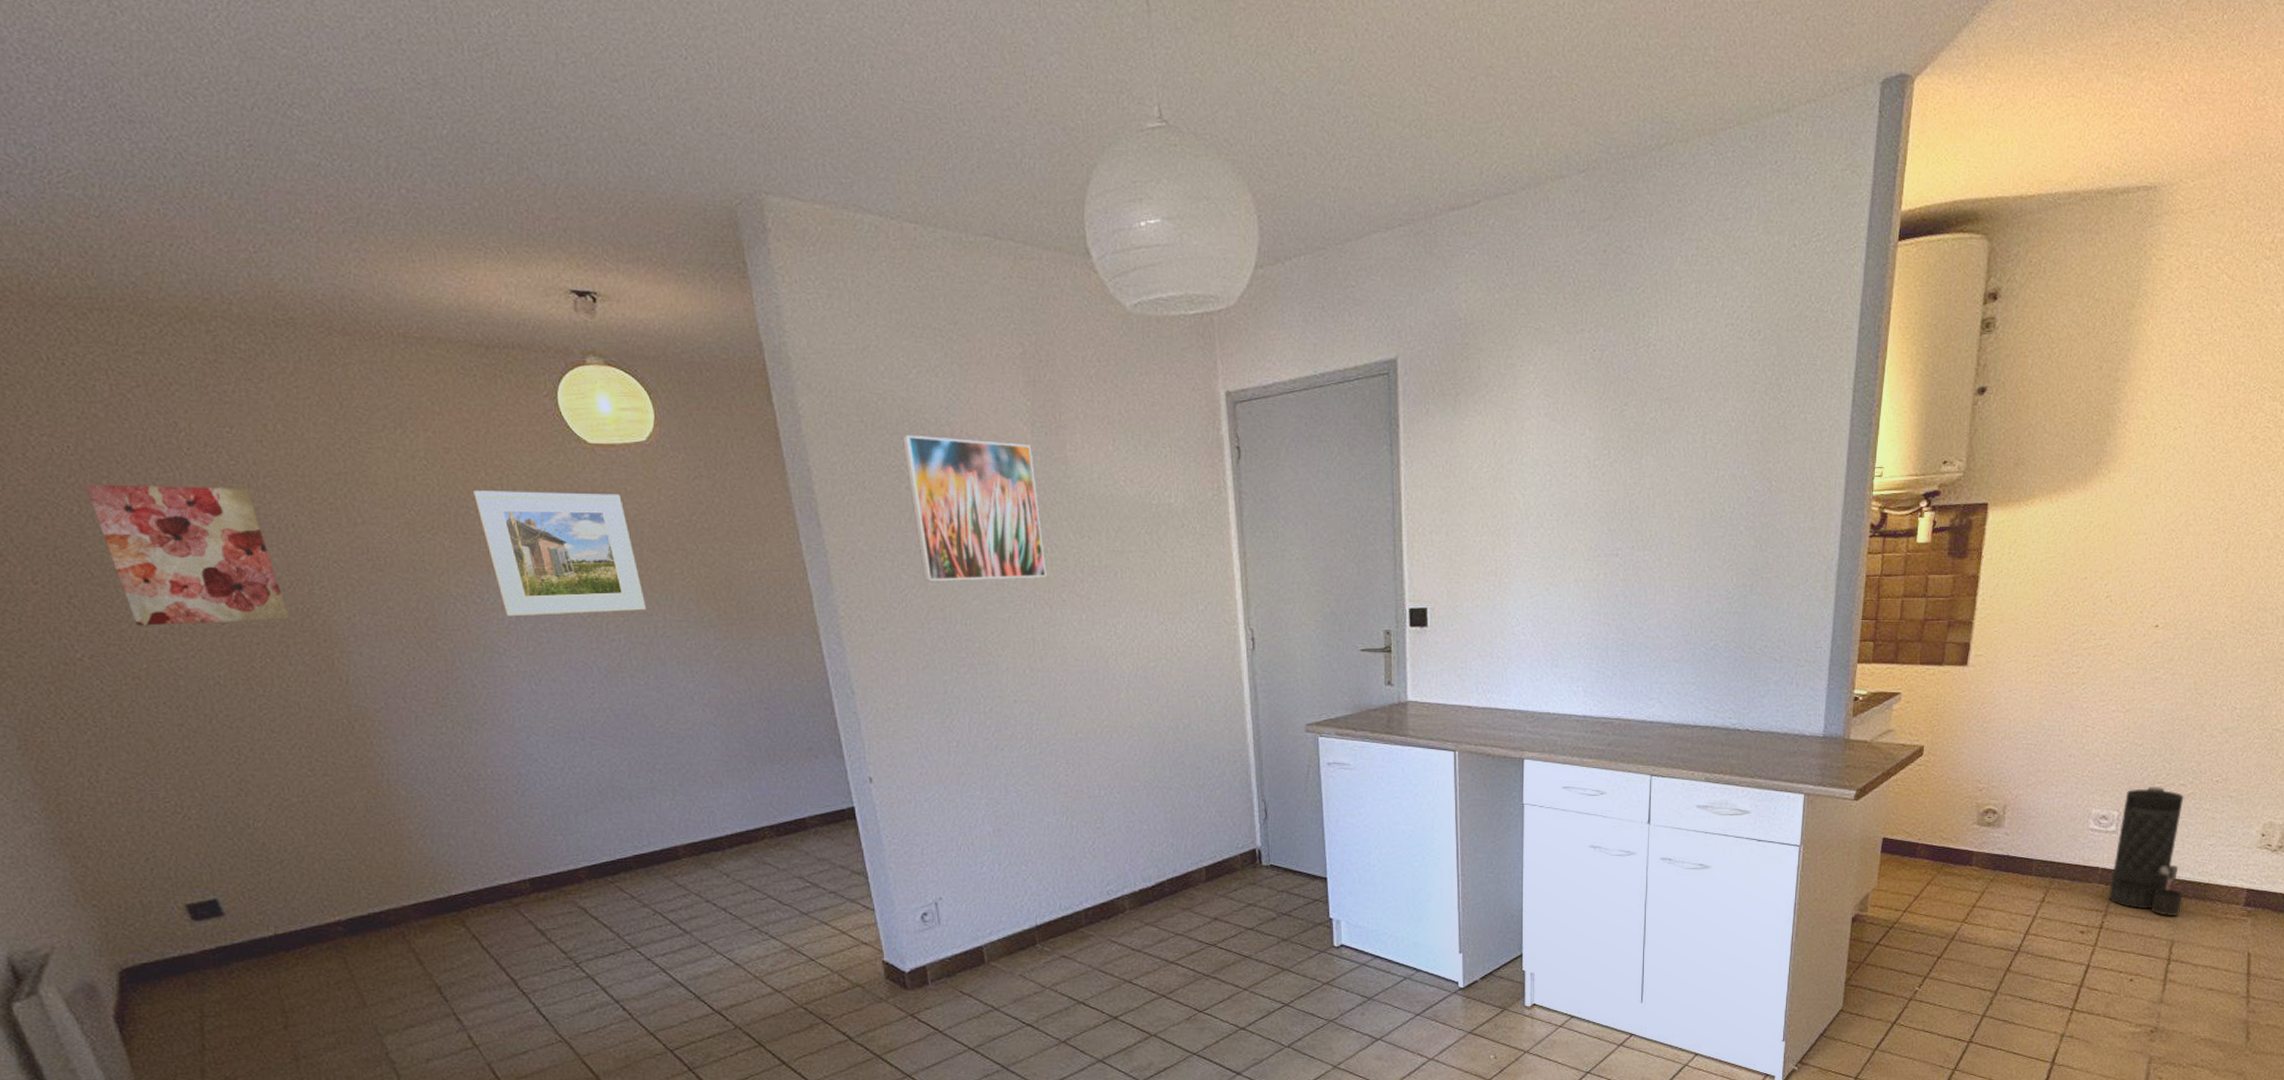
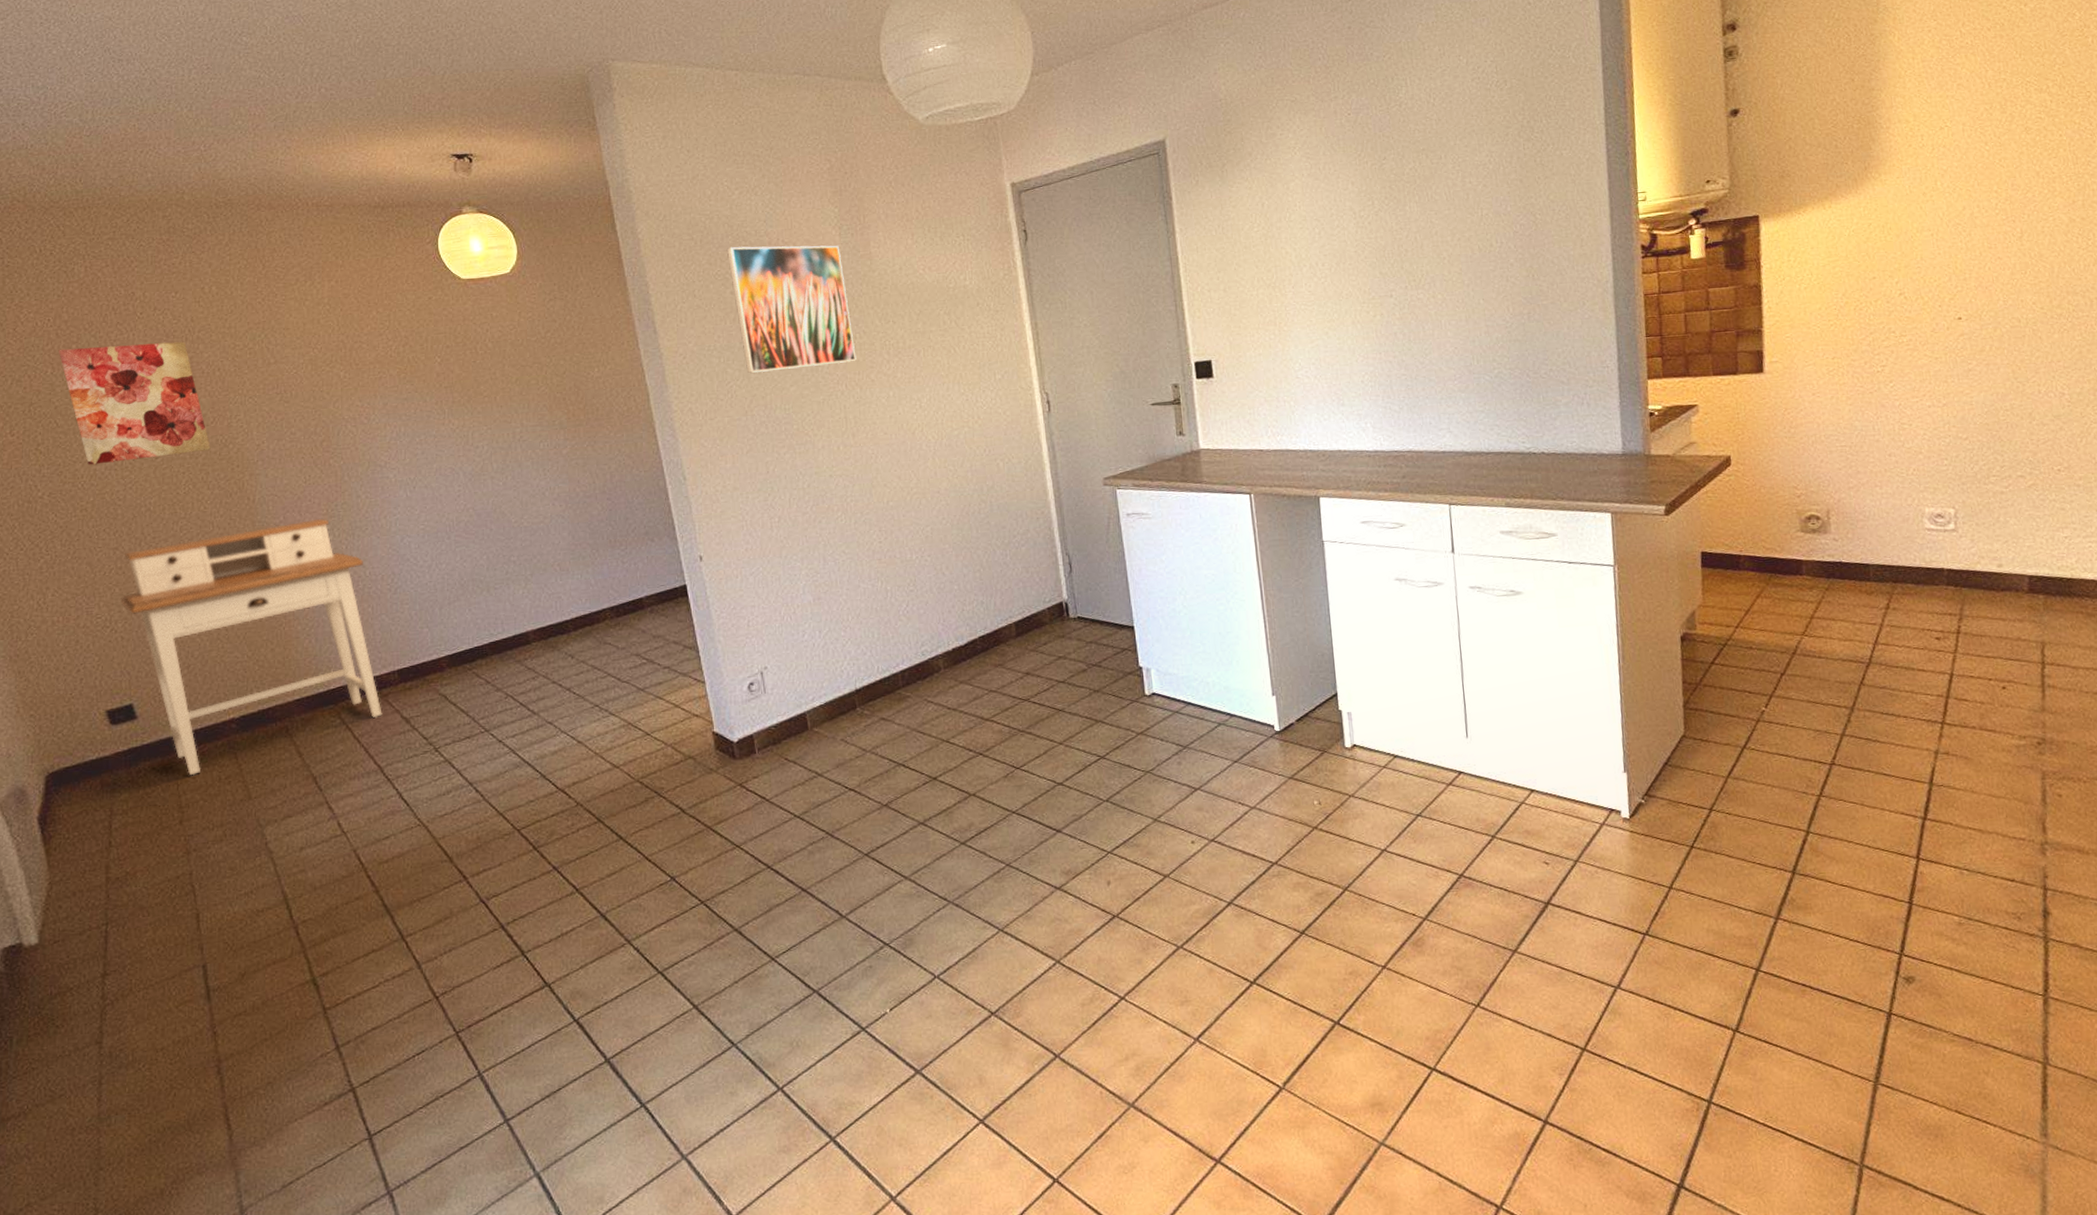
desk: none [191,707,514,980] -> present [119,518,382,776]
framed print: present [472,490,647,617] -> none [365,320,507,433]
canister: present [2108,786,2184,917] -> none [1959,479,2046,617]

